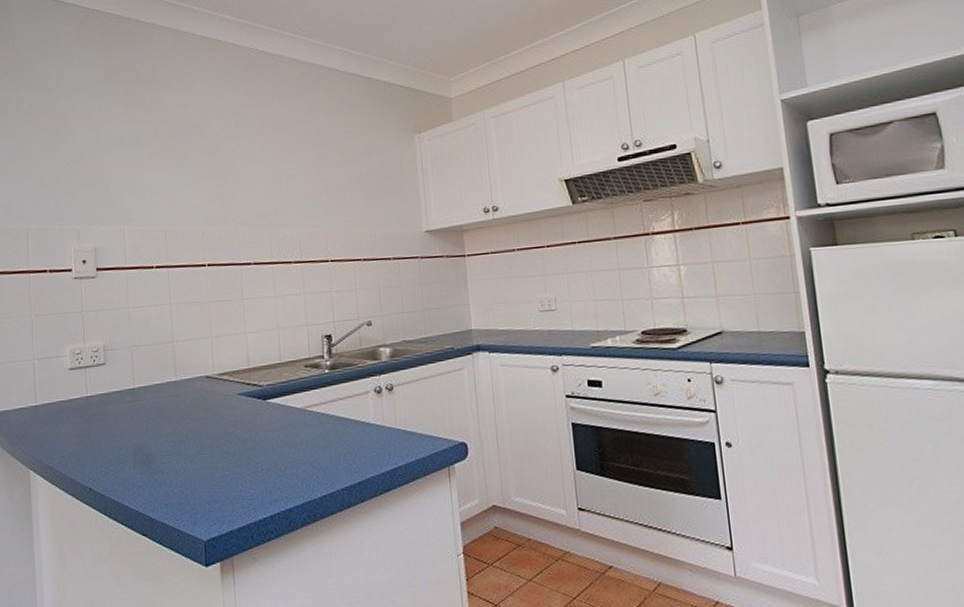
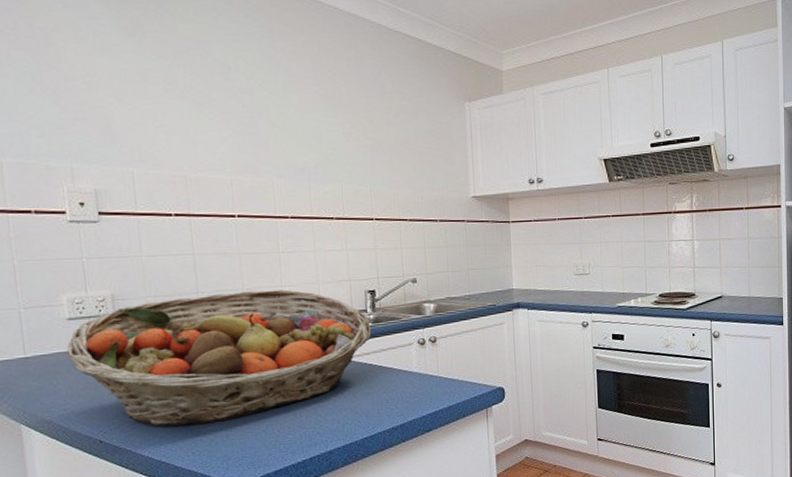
fruit basket: none [68,336,329,477] -> present [67,289,372,427]

